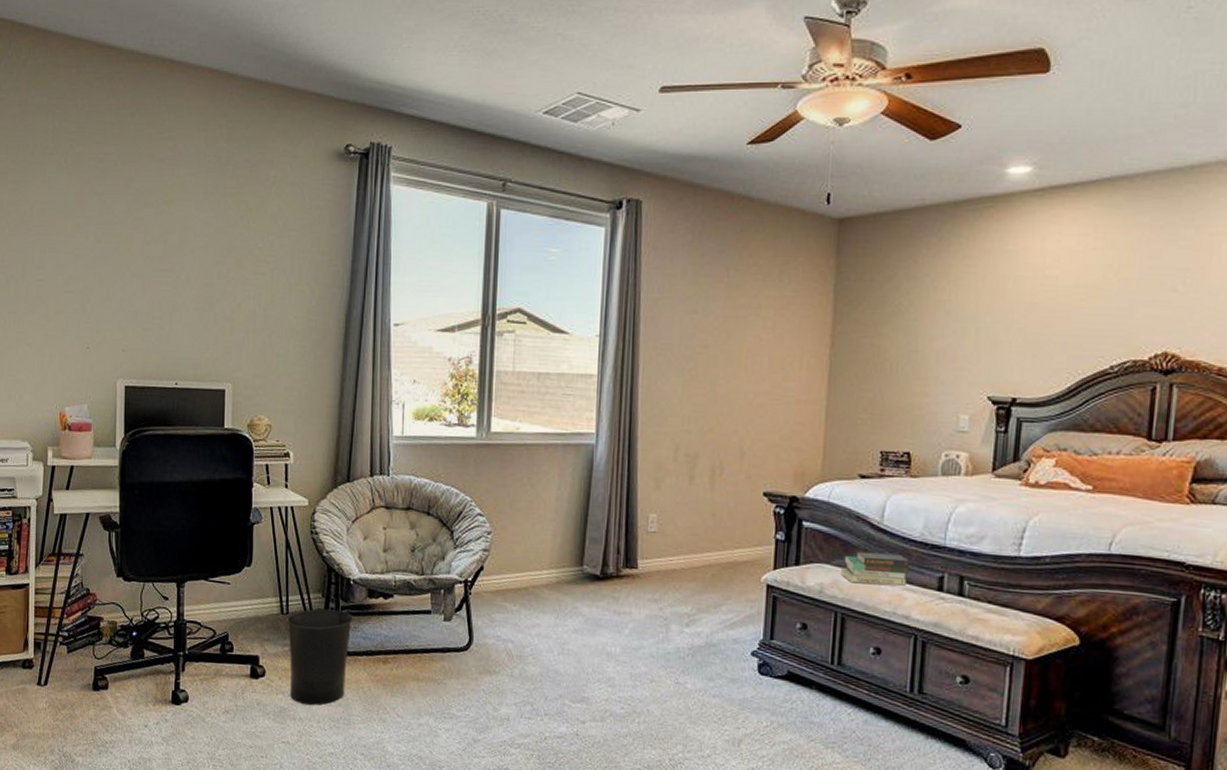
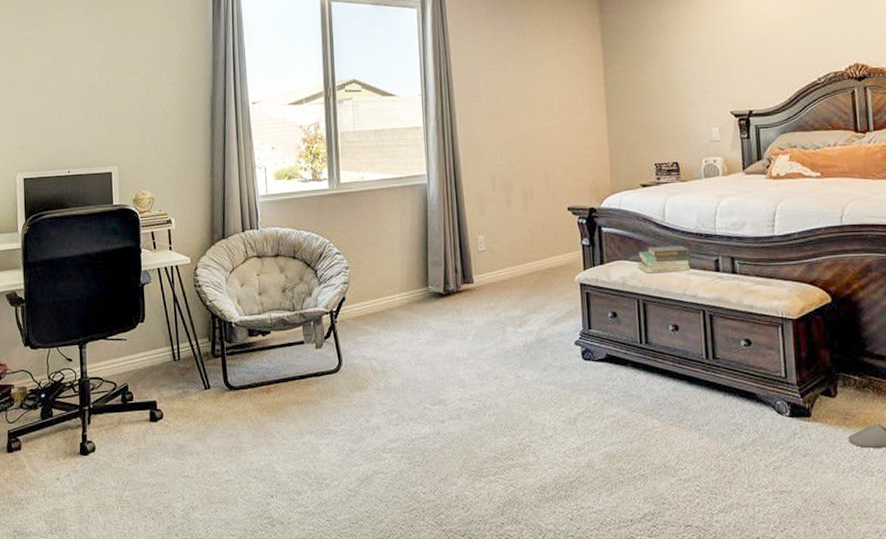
waste bin: present [287,609,354,705] -> none [179,351,238,439]

